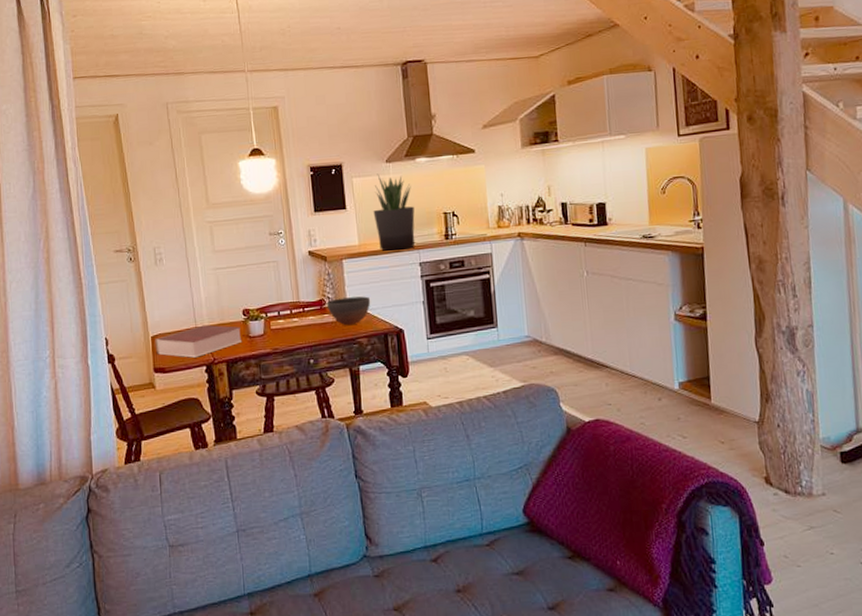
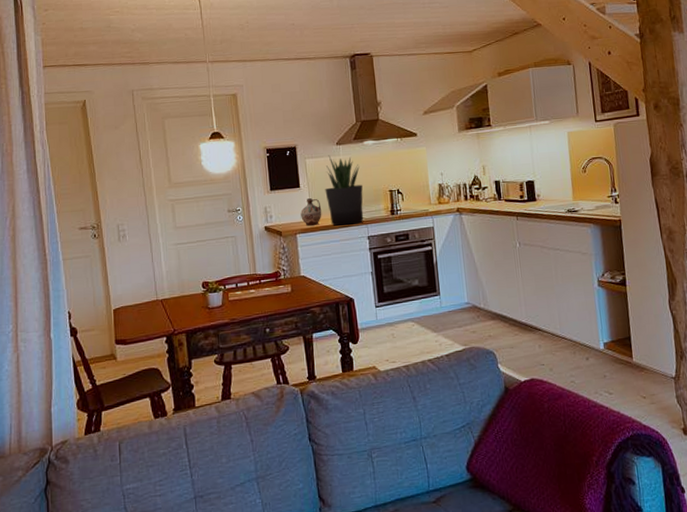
book: present [155,325,243,358] -> none [117,297,202,329]
bowl: present [326,296,371,326] -> none [281,268,323,296]
ceramic jug: none [347,221,370,251] -> present [300,198,322,226]

